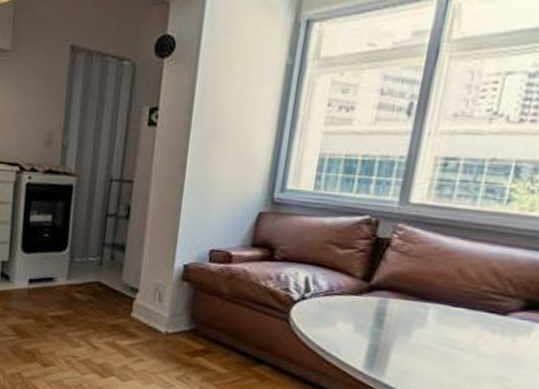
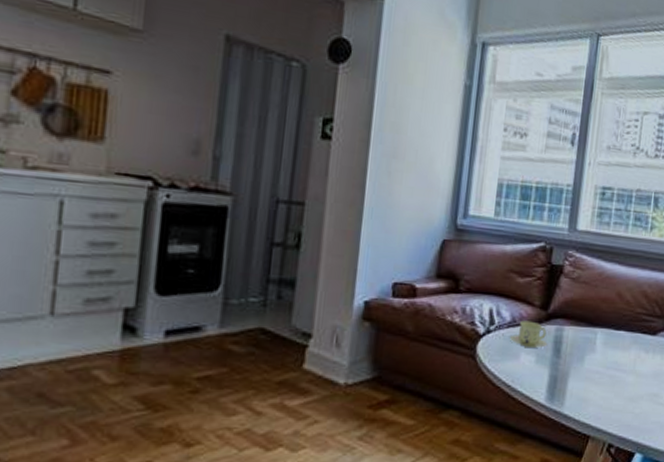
cup and saucer: none [325,290,369,318] -> present [509,320,548,348]

